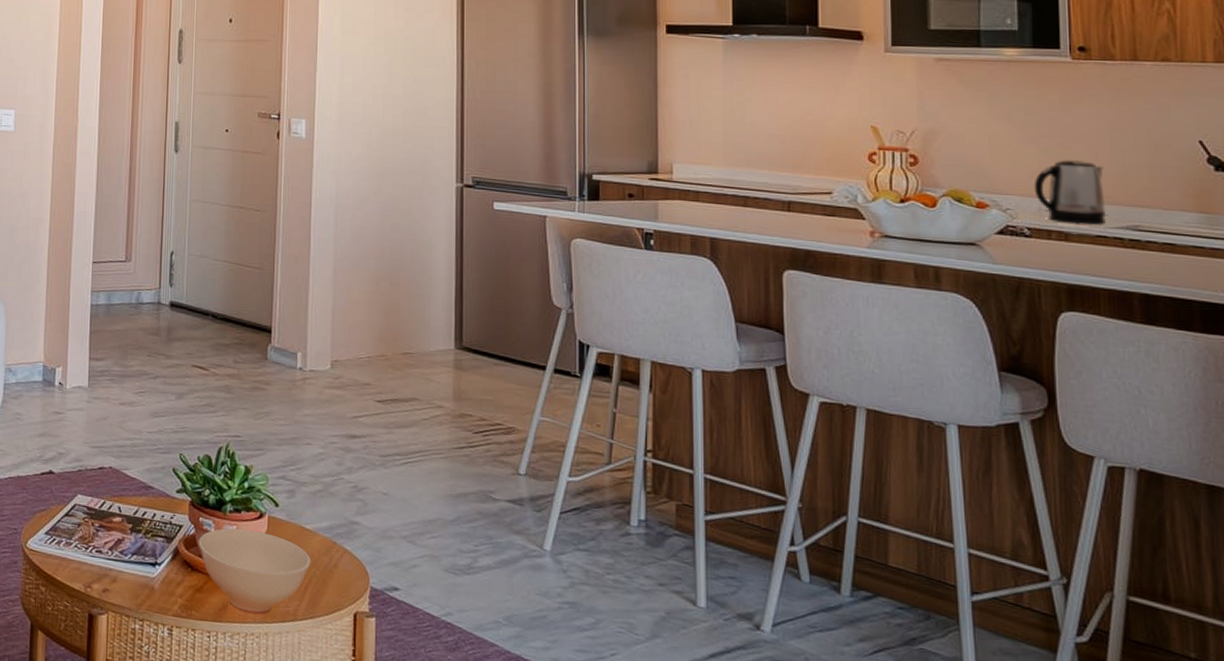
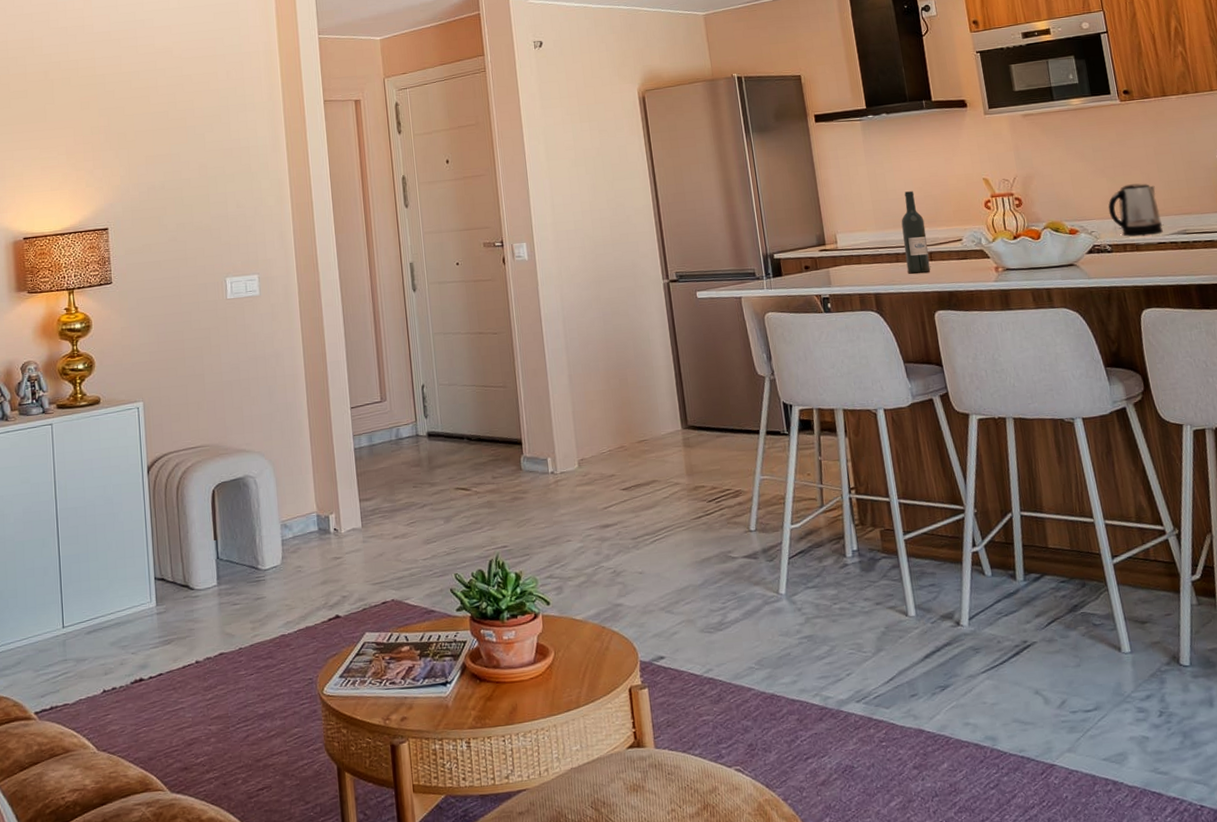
bowl: present [198,528,312,615] -> none [482,631,586,711]
wine bottle: none [756,127,787,225] -> present [901,191,931,275]

